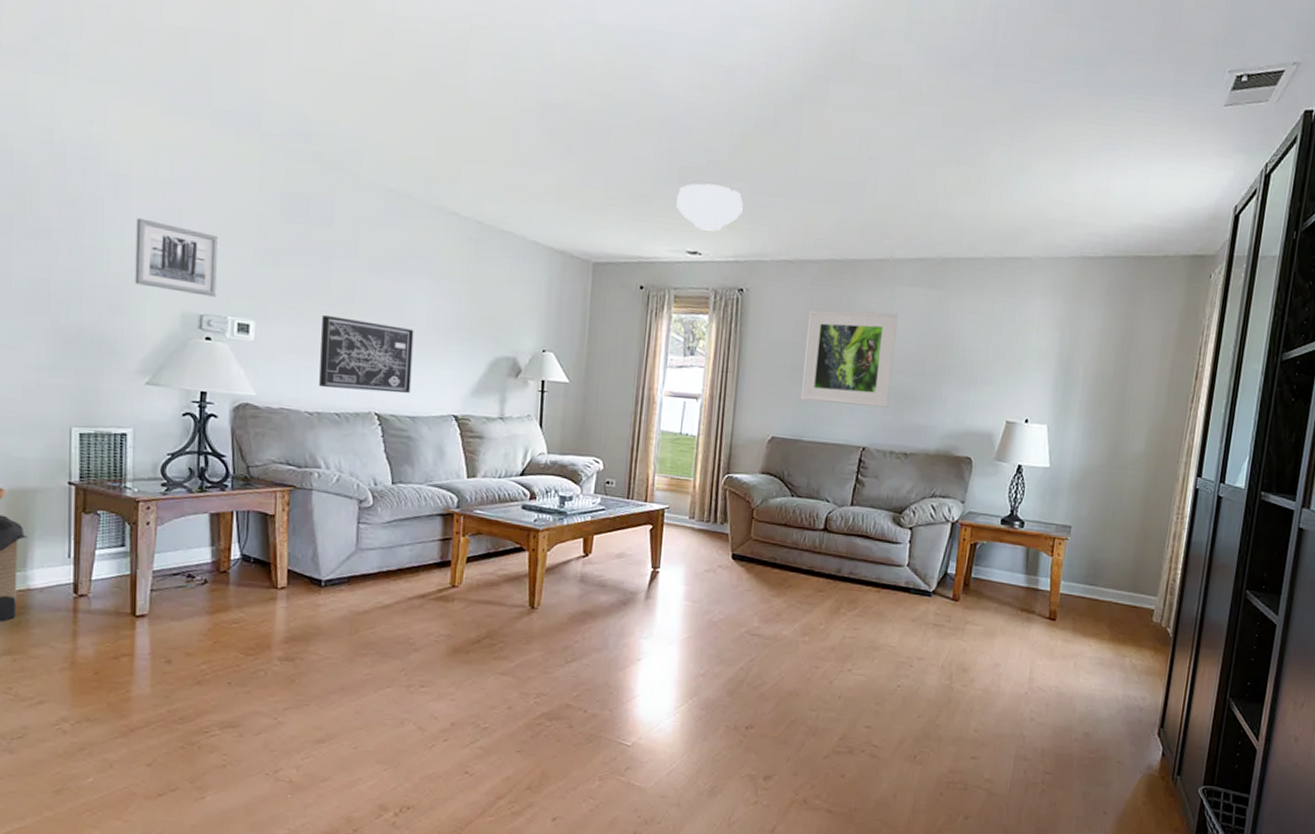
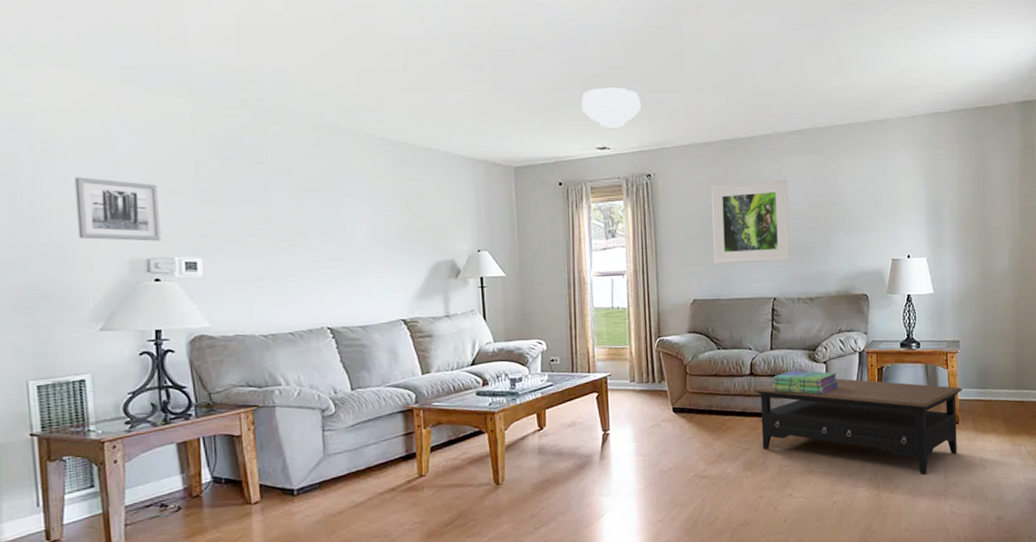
wall art: present [319,315,414,394] -> none [267,244,359,311]
coffee table: none [824,543,1067,672] -> present [753,378,963,475]
stack of books: none [846,531,923,565] -> present [772,370,839,395]

